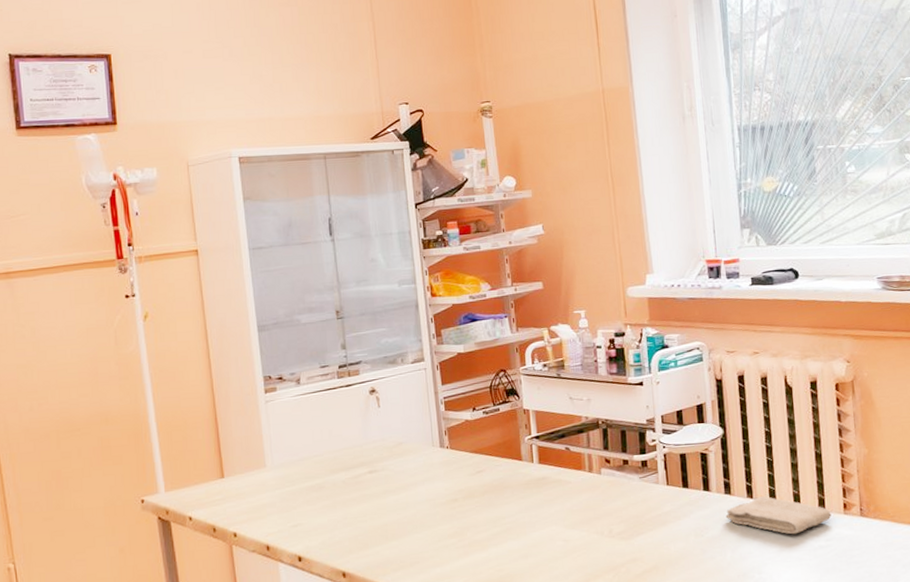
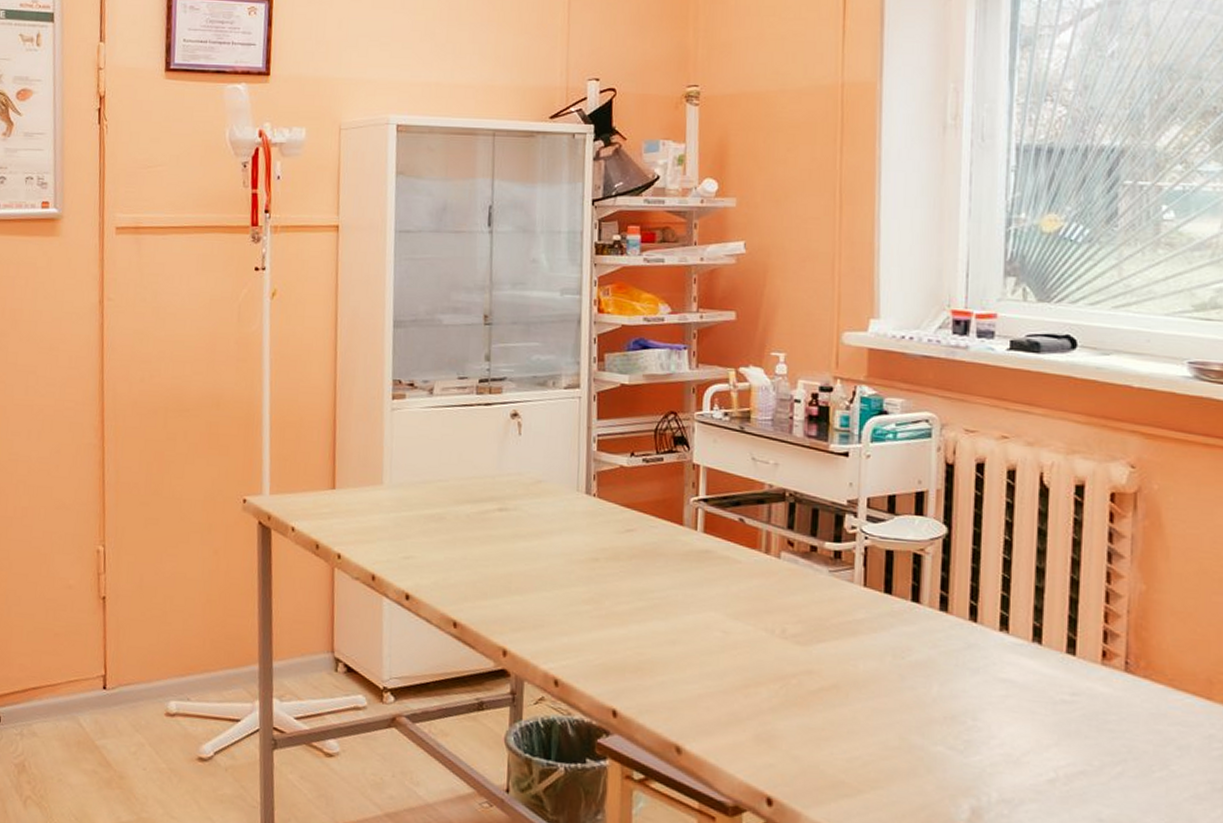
washcloth: present [725,496,832,535] -> none [937,622,1084,679]

